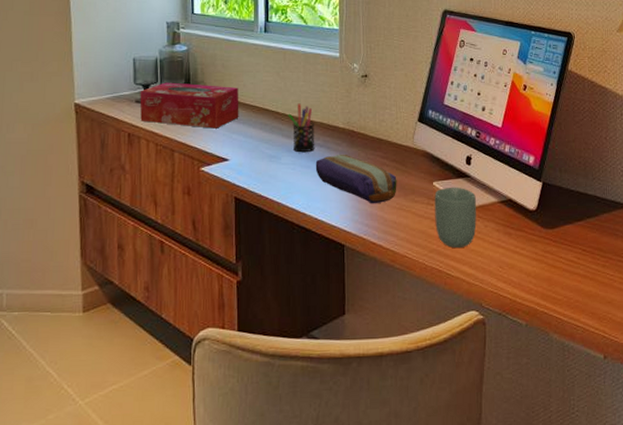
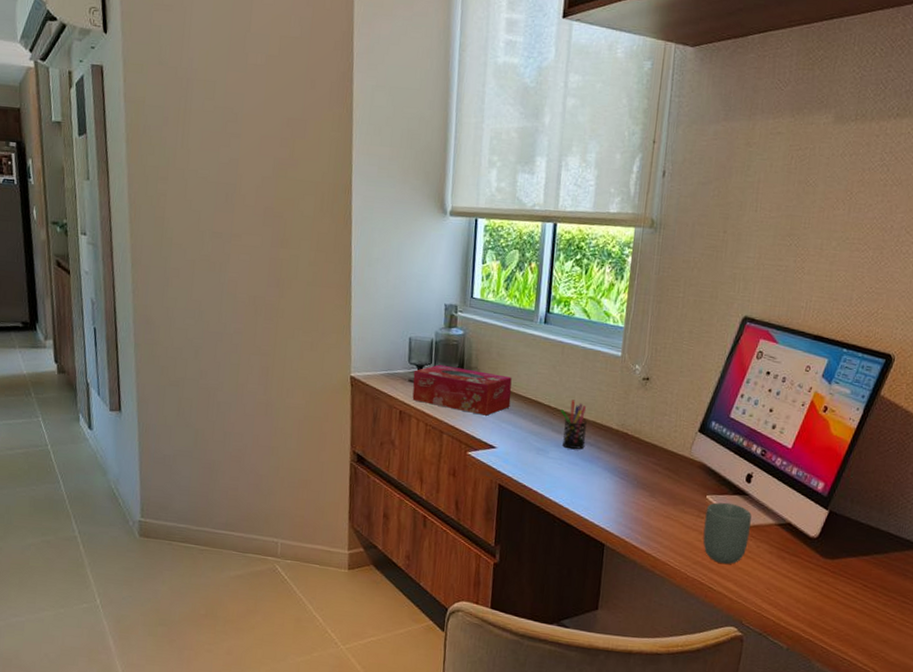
pencil case: present [315,154,397,204] -> none [583,455,668,510]

